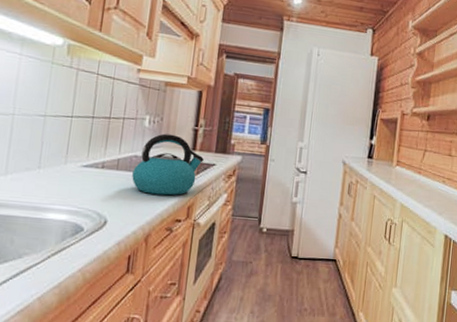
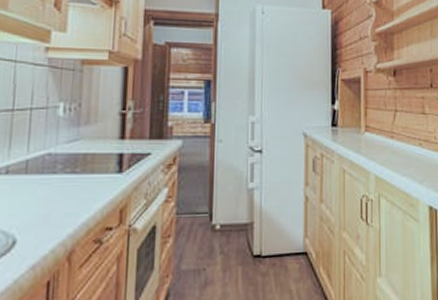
kettle: present [132,133,204,196] -> none [46,122,136,200]

